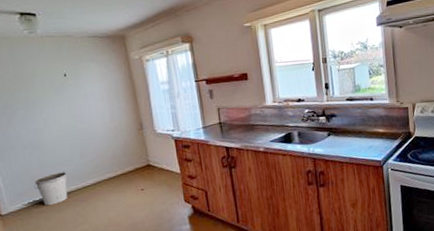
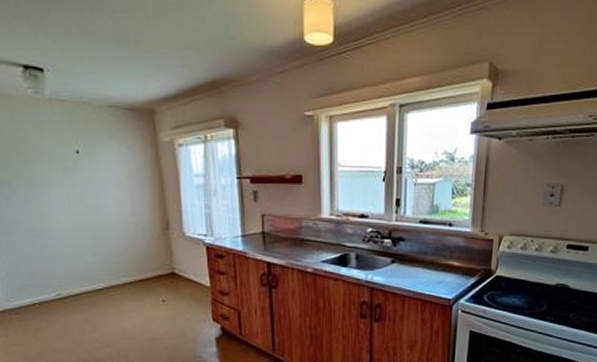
bucket: present [33,171,68,206] -> none [35,268,75,307]

